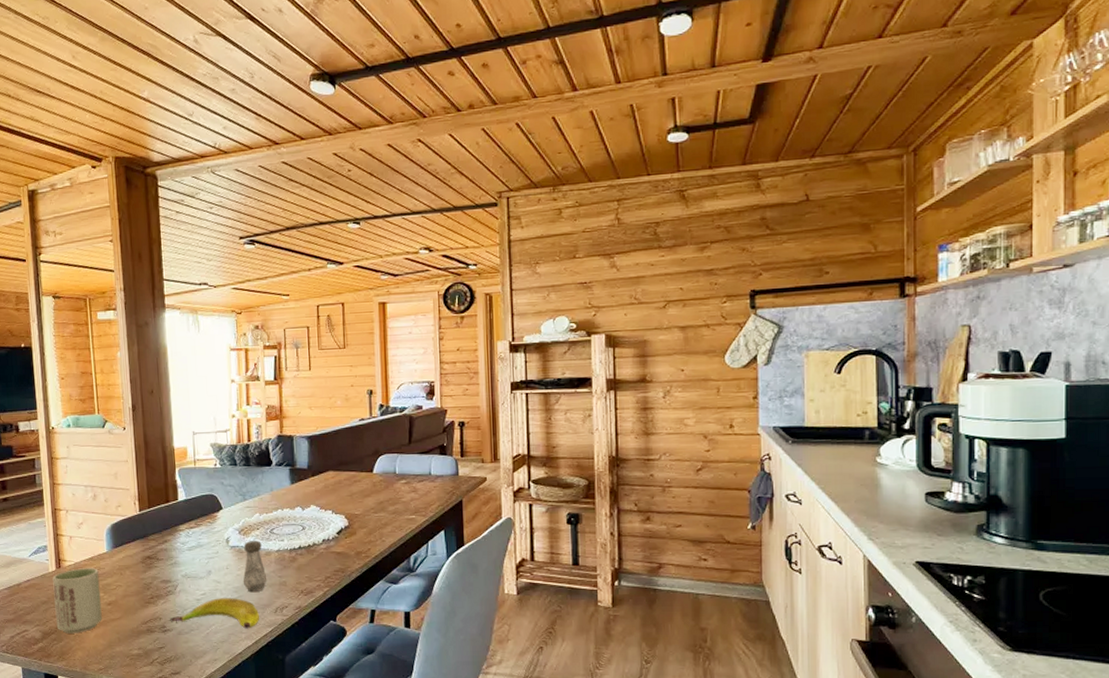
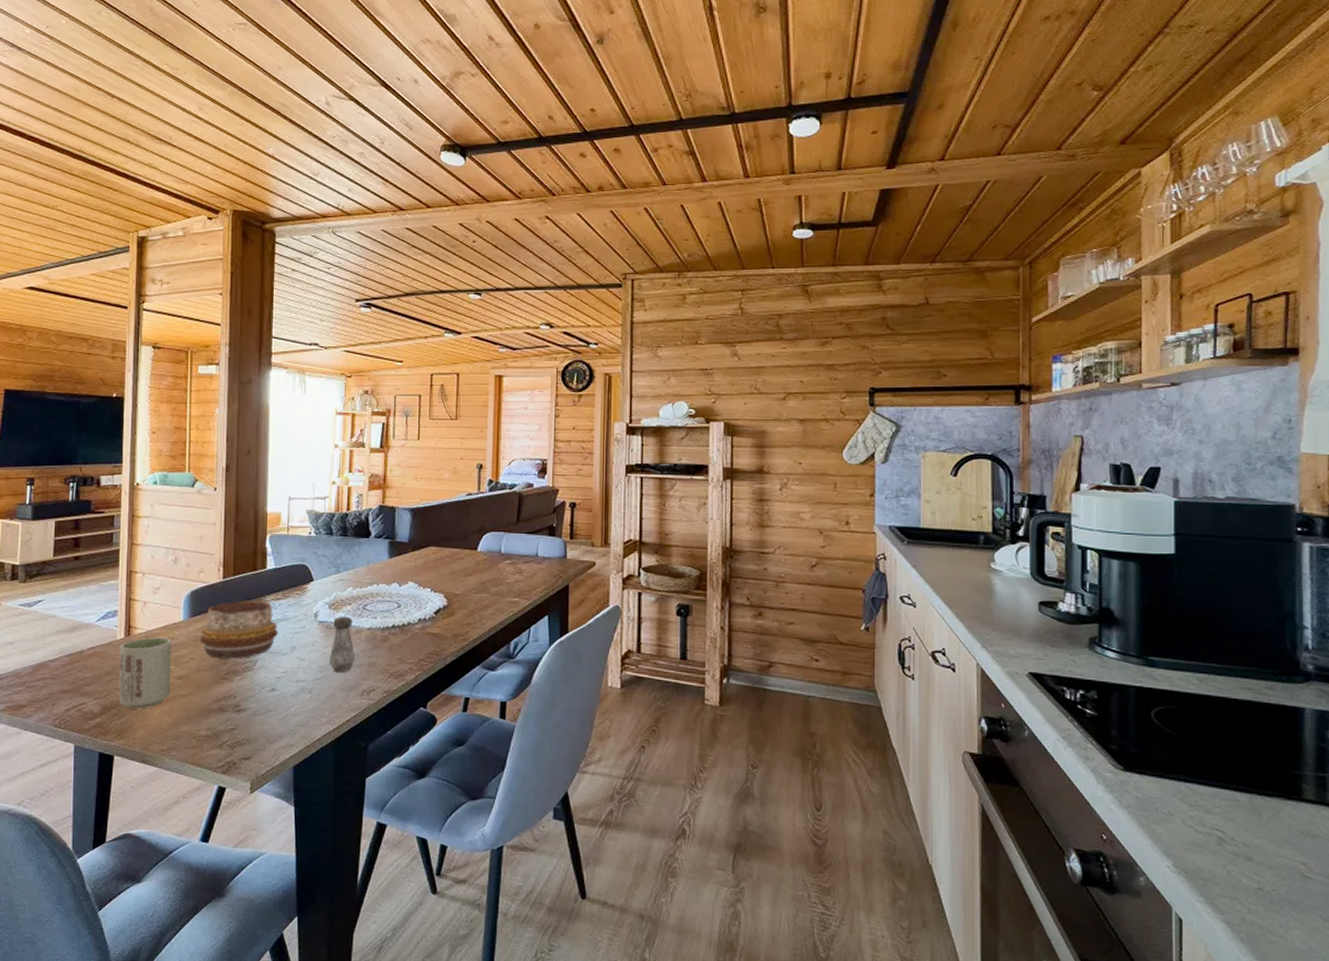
decorative bowl: none [124,530,195,585] -> present [200,601,278,659]
banana: present [170,598,259,629] -> none [245,677,343,712]

